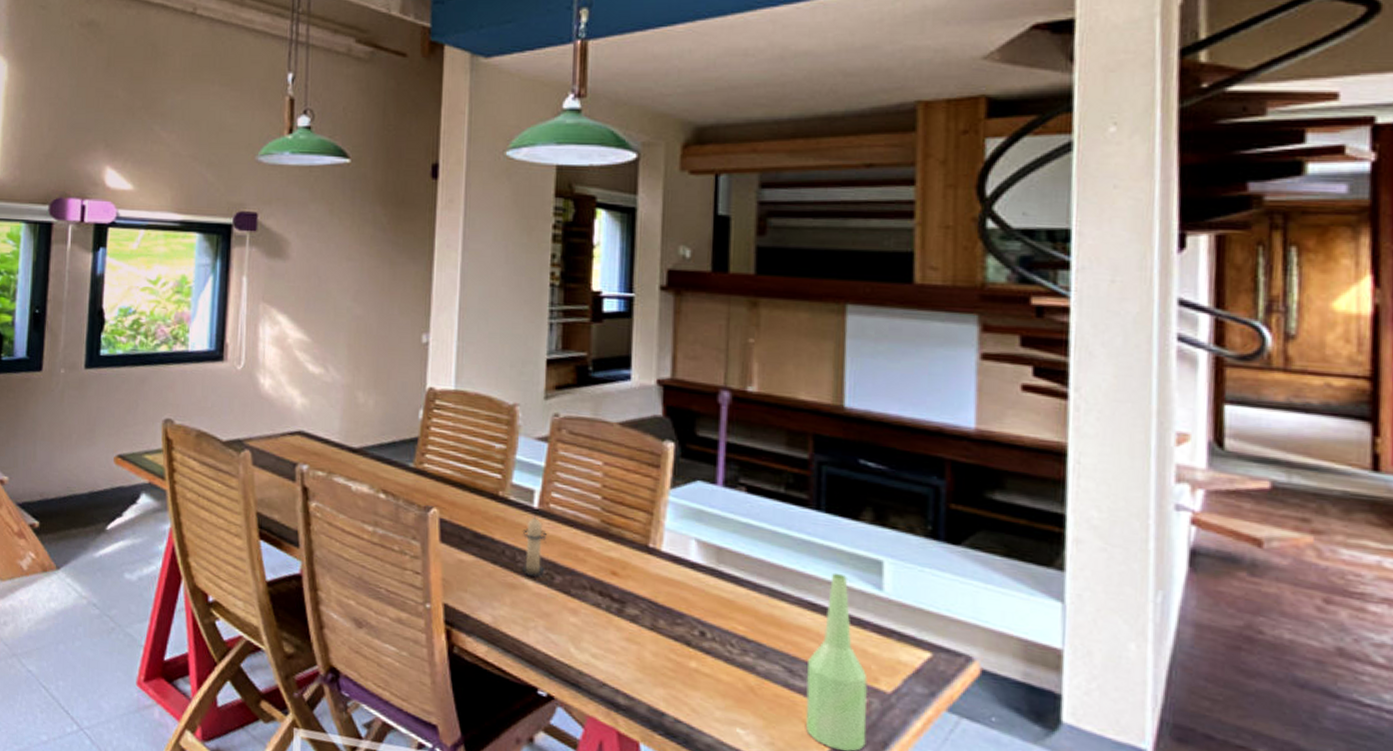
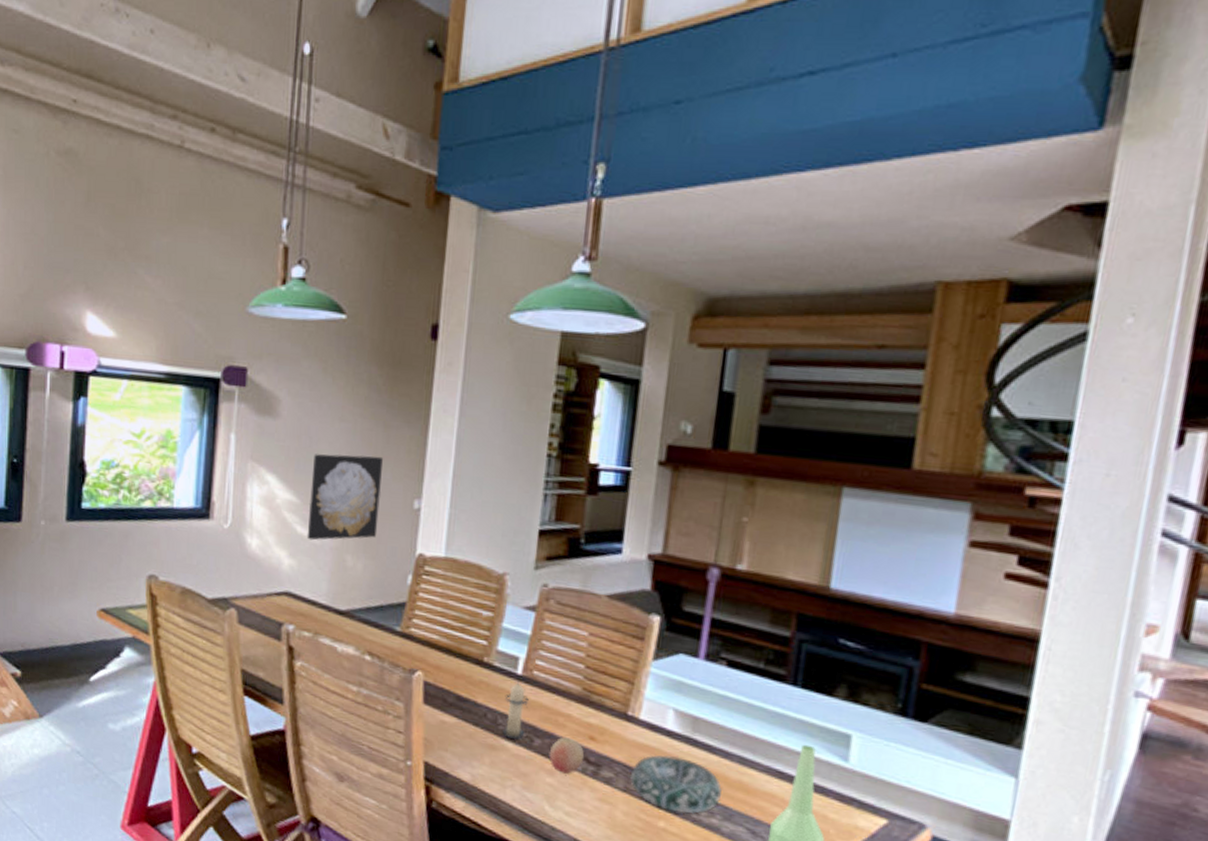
wall art: none [318,292,390,379] -> present [306,454,383,541]
fruit: none [571,572,608,613] -> present [549,737,585,774]
decorative bowl: none [657,589,754,652] -> present [630,755,723,814]

